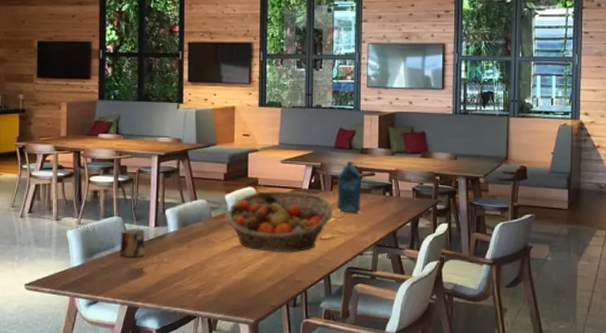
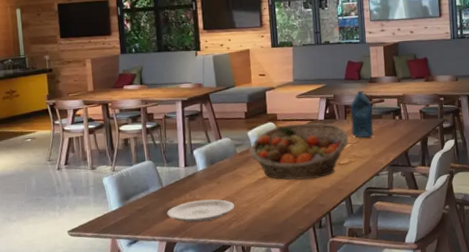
mug: present [120,229,145,258] -> none [153,170,178,198]
plate: none [131,264,205,288] -> present [167,199,235,223]

